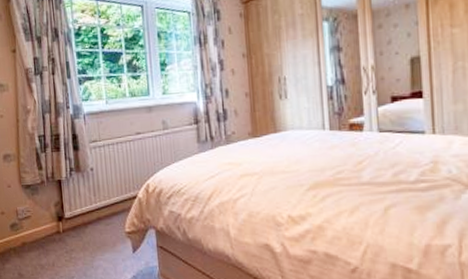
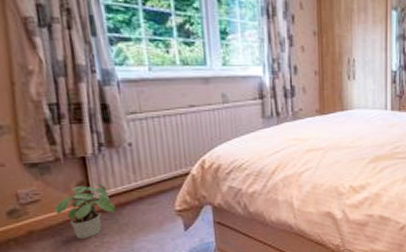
potted plant: none [40,203,81,253] -> present [55,183,116,239]

